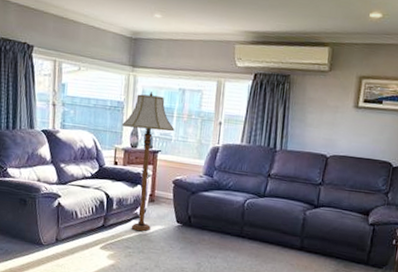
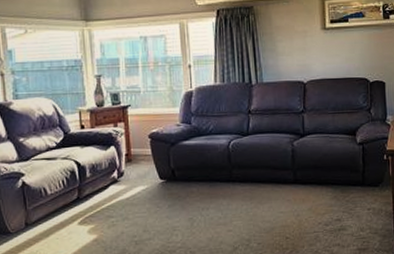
floor lamp: present [122,92,175,231] -> none [84,44,142,196]

